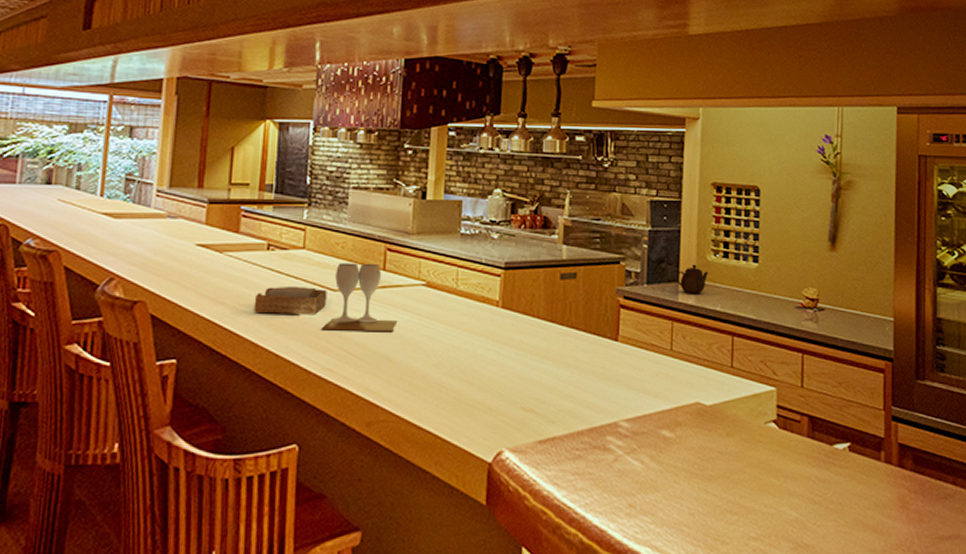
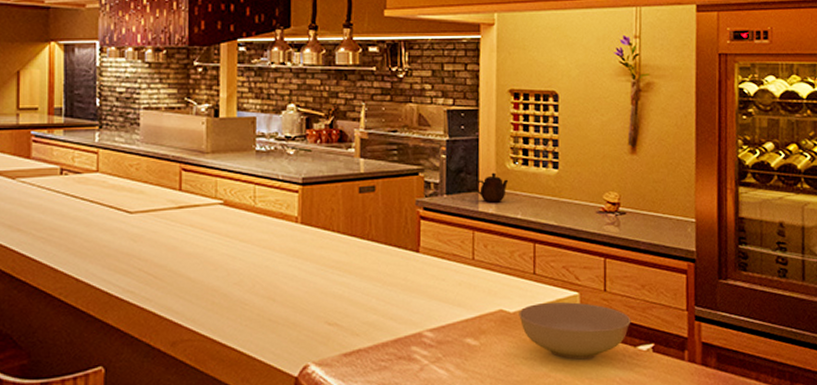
napkin holder: present [253,285,327,316] -> none [50,209,124,239]
wineglass: present [321,262,398,332] -> none [120,184,197,253]
bowl: none [715,396,828,456] -> present [519,302,631,360]

